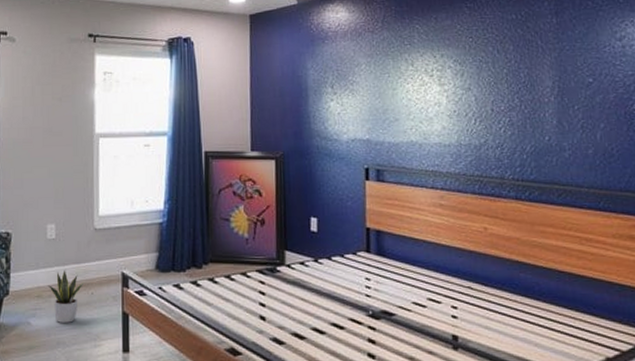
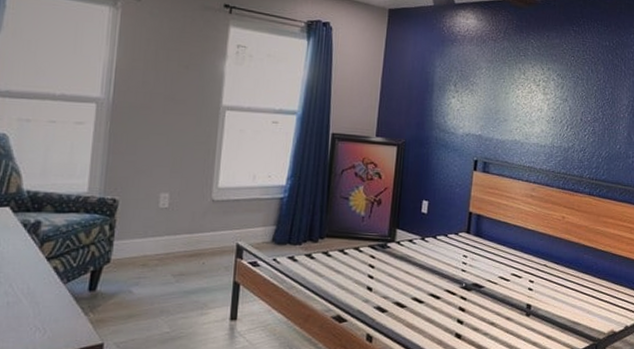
potted plant: present [49,270,85,324] -> none [156,240,196,293]

